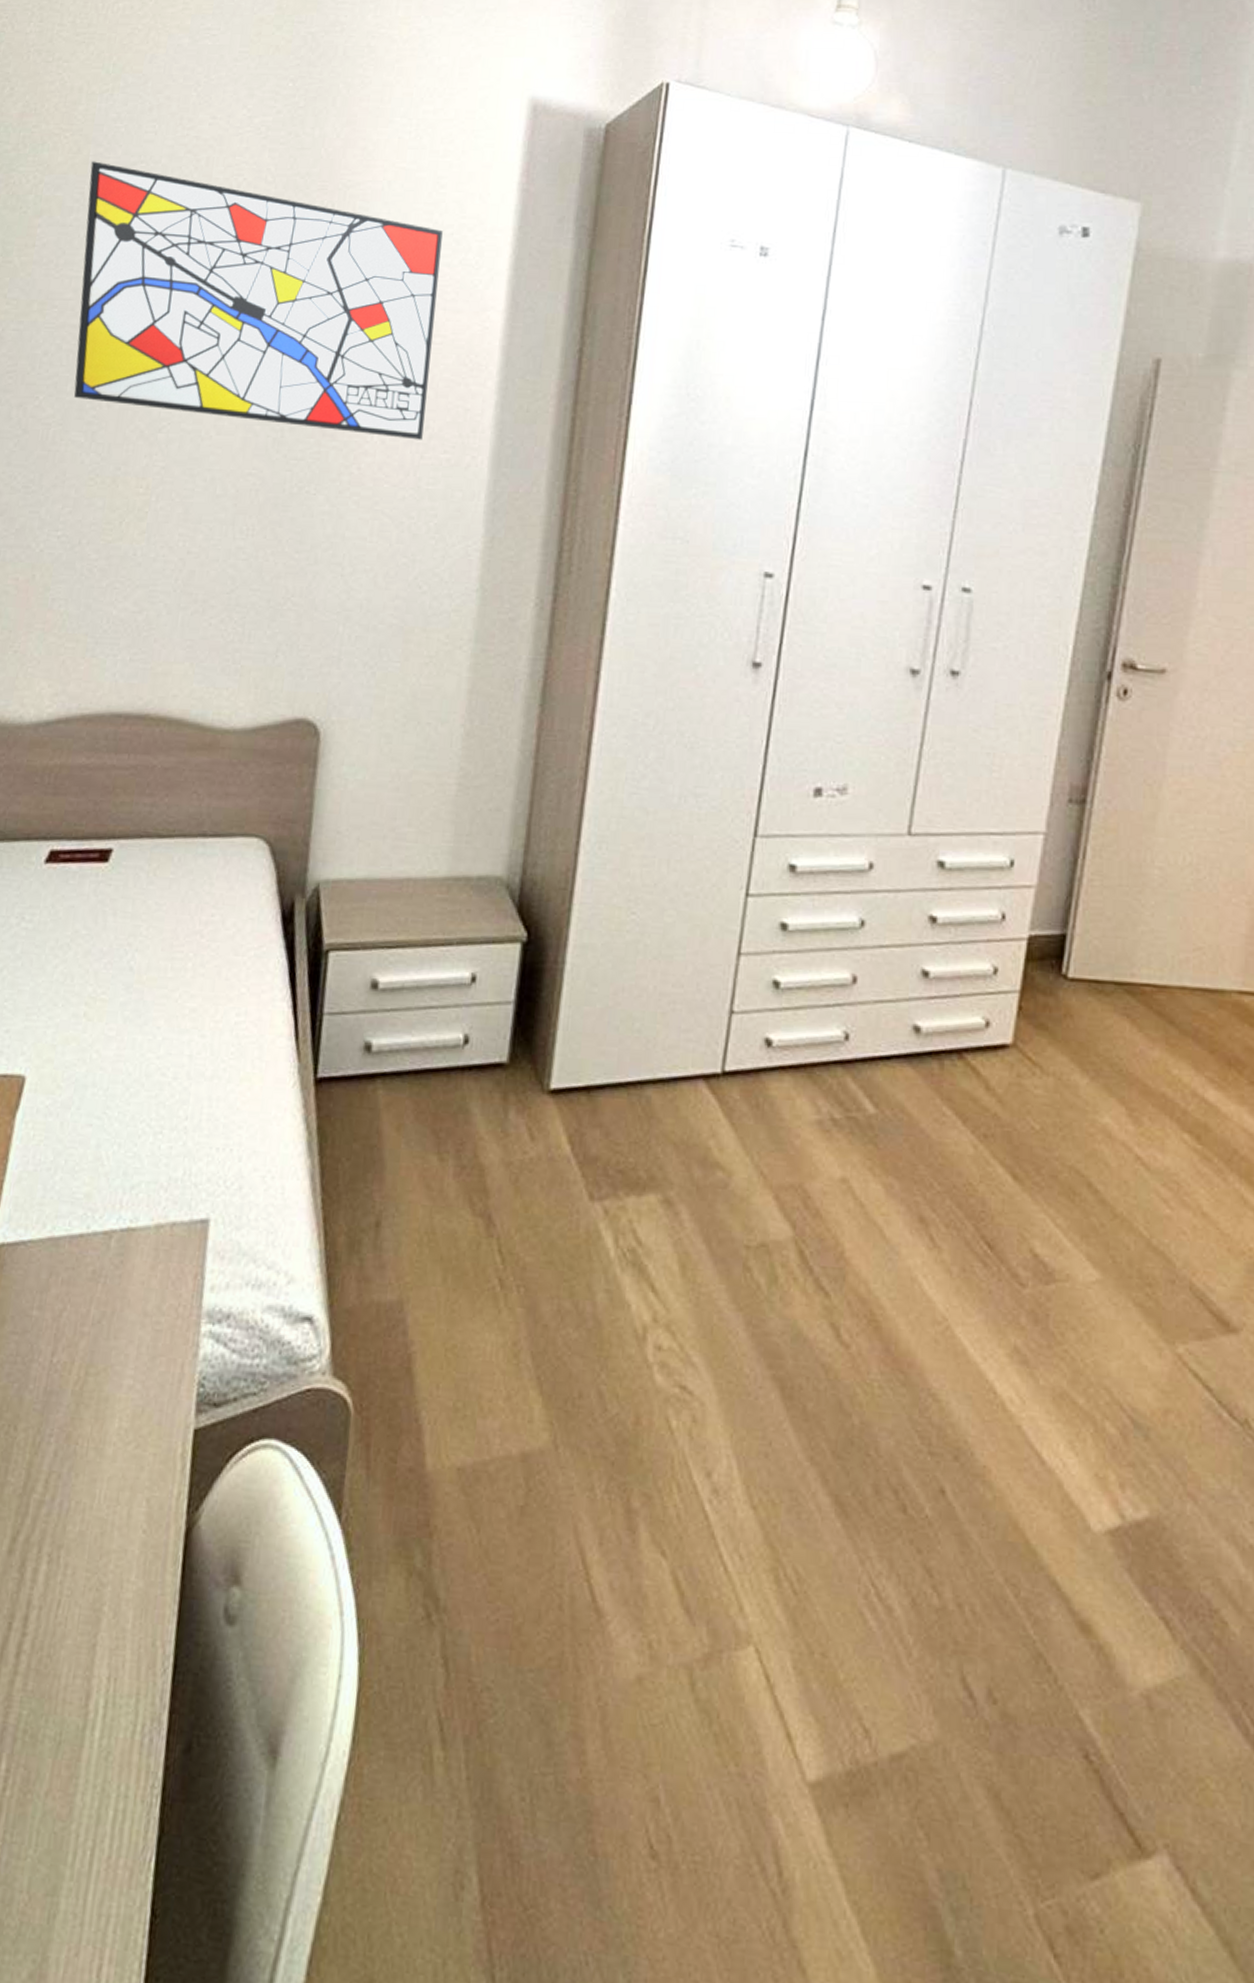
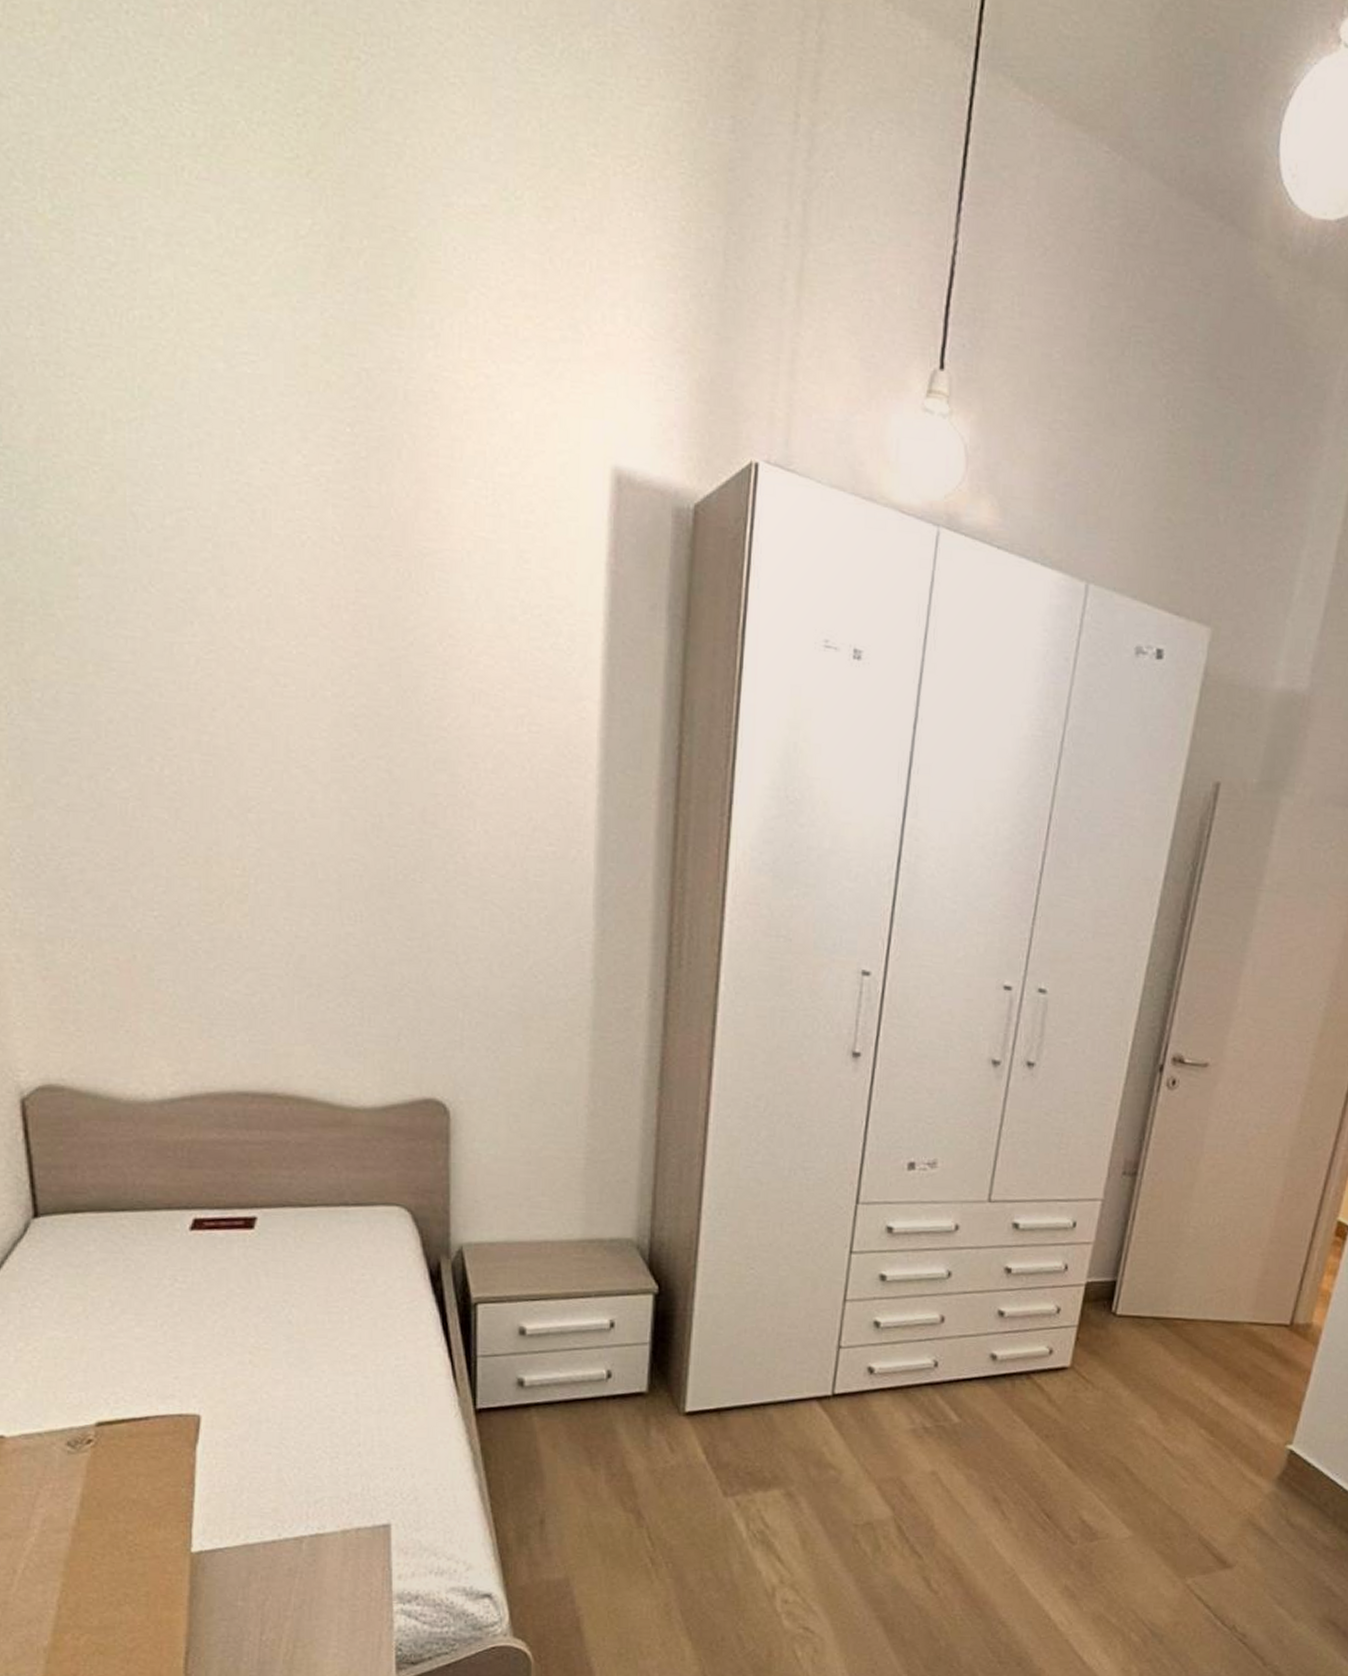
wall art: present [74,161,443,440] -> none [129,503,530,831]

